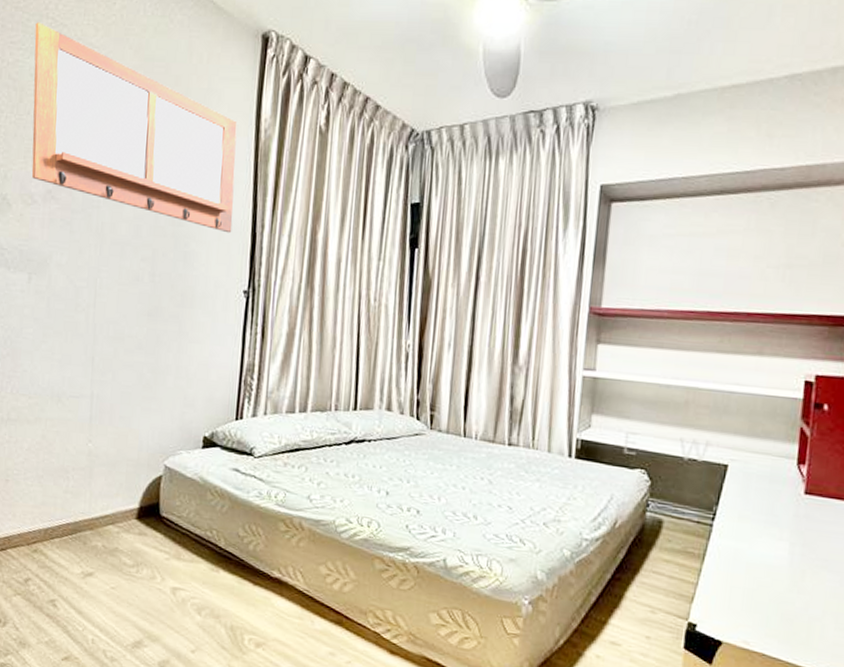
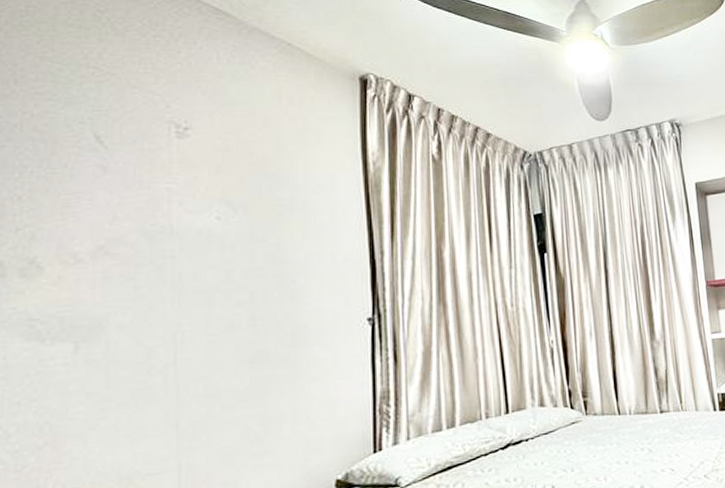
writing board: present [31,22,237,234] -> none [70,72,347,264]

